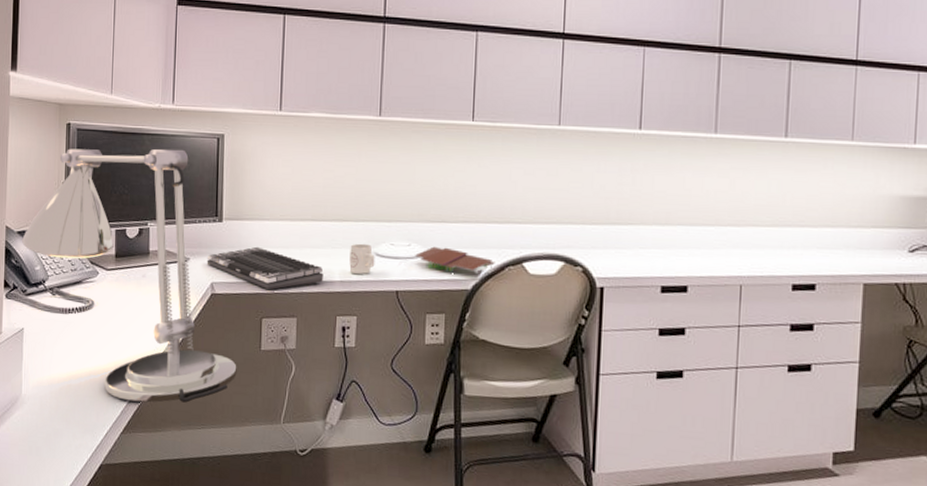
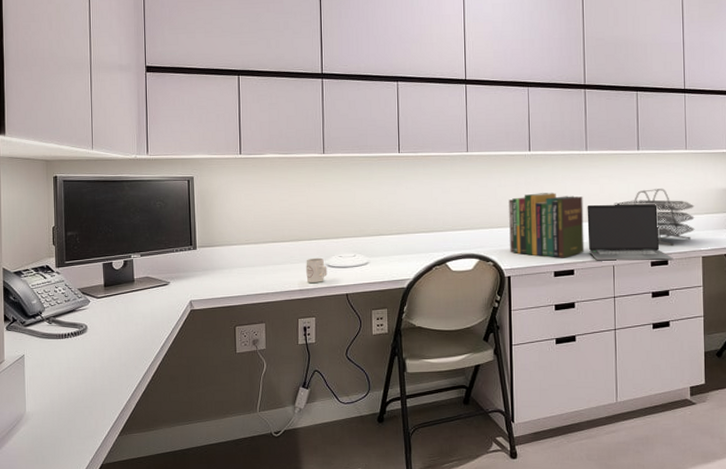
desk lamp: present [22,148,237,403] -> none [19,192,217,407]
computer keyboard: present [207,246,324,291] -> none [185,267,285,303]
papers: present [415,246,495,273] -> none [360,255,424,275]
books: none [605,184,707,270] -> present [509,193,585,258]
laptop: none [708,203,823,286] -> present [587,204,673,261]
file organizer: none [747,189,858,267] -> present [614,189,695,247]

